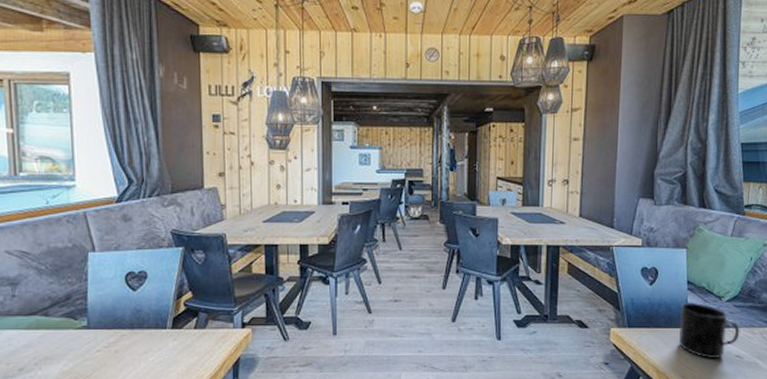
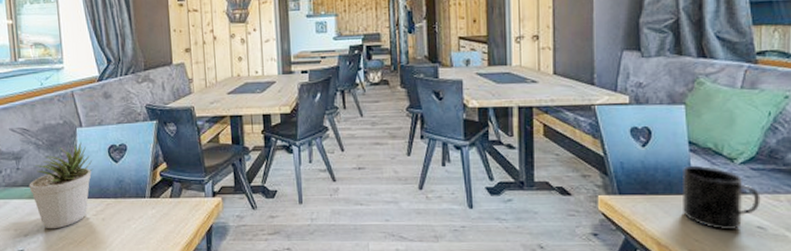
potted plant: none [26,268,107,363] -> present [29,142,94,229]

